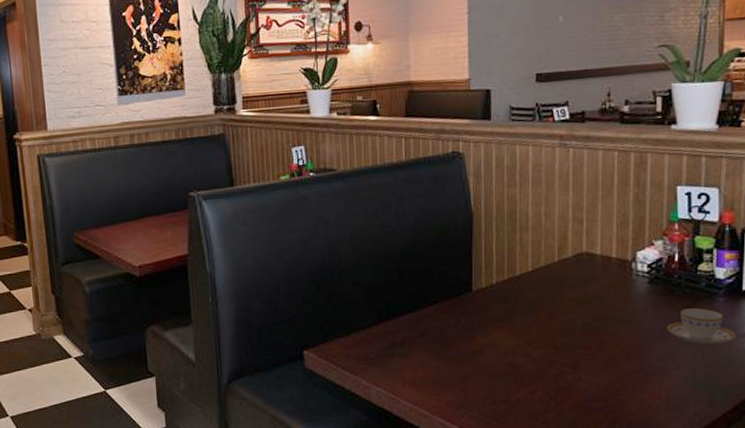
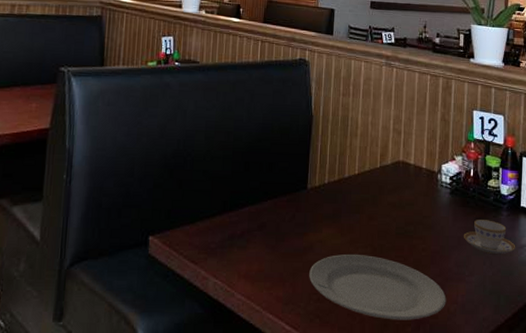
plate: none [481,355,647,419] -> present [309,254,447,320]

